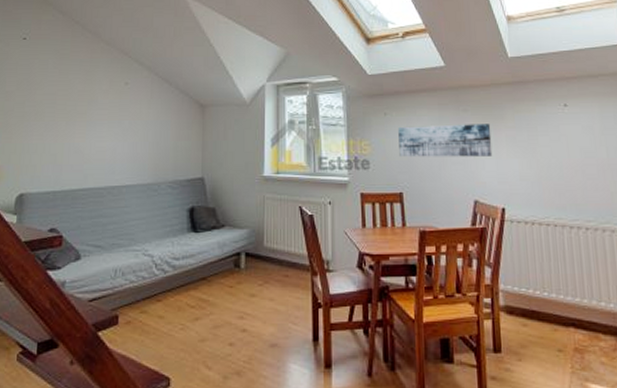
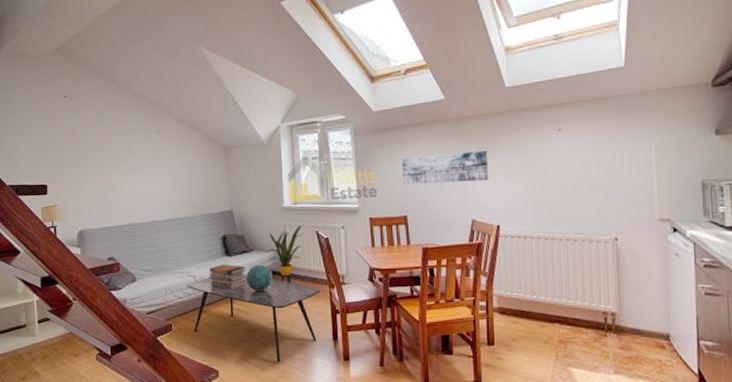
coffee table: none [141,256,301,370] -> present [186,275,321,363]
book stack: none [169,241,215,272] -> present [209,264,246,288]
decorative sphere: none [213,244,245,277] -> present [246,264,273,292]
house plant: none [240,196,285,268] -> present [266,223,304,283]

